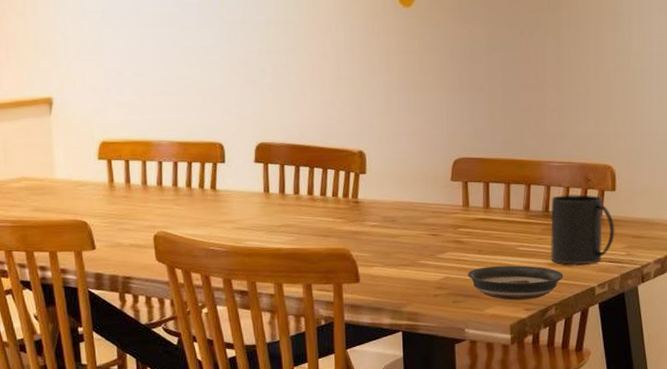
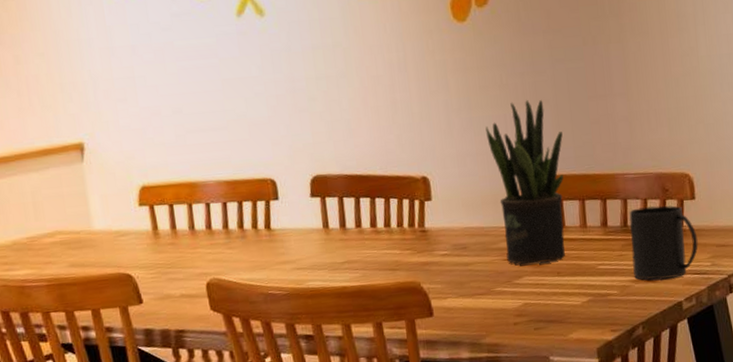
potted plant: none [422,85,494,241] -> present [485,100,565,265]
saucer: present [468,265,564,301] -> none [548,284,649,323]

